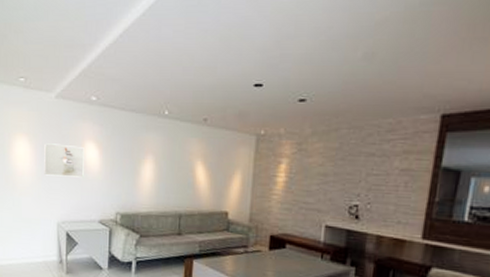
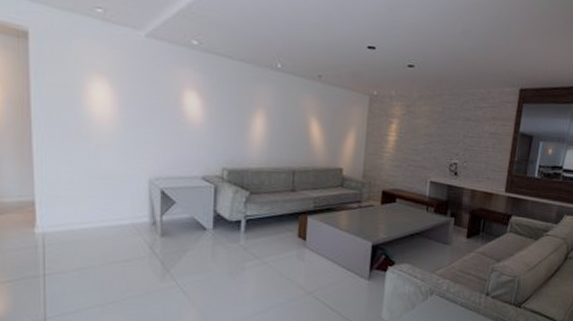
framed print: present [44,143,84,178] -> none [131,88,183,129]

